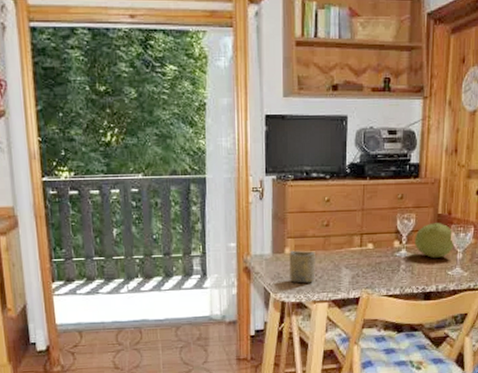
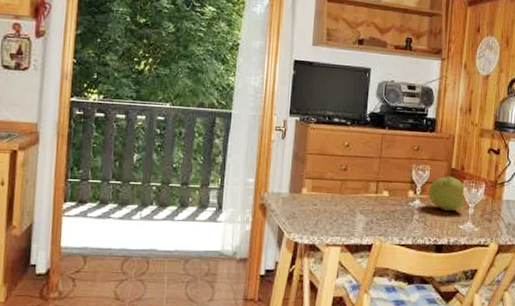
cup: present [289,250,315,283] -> none [304,191,332,226]

